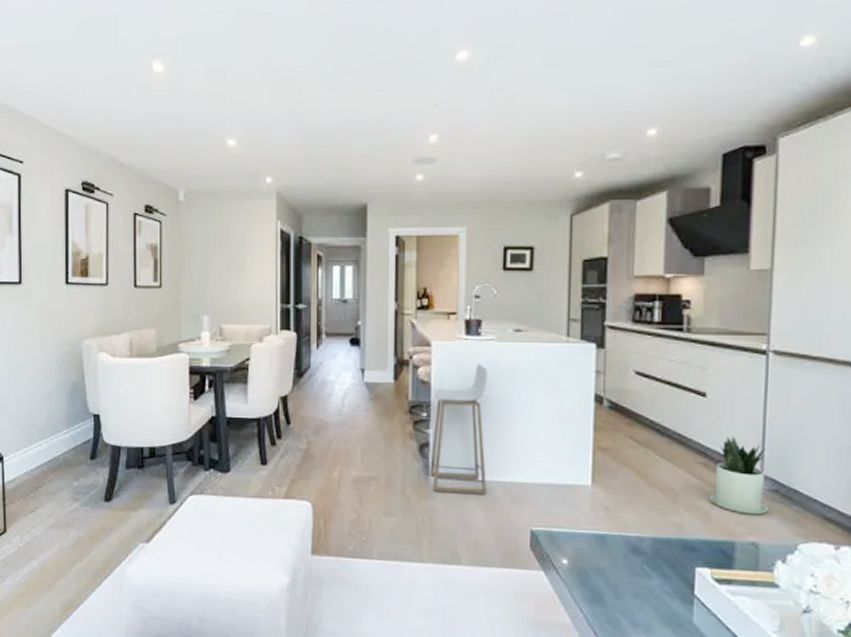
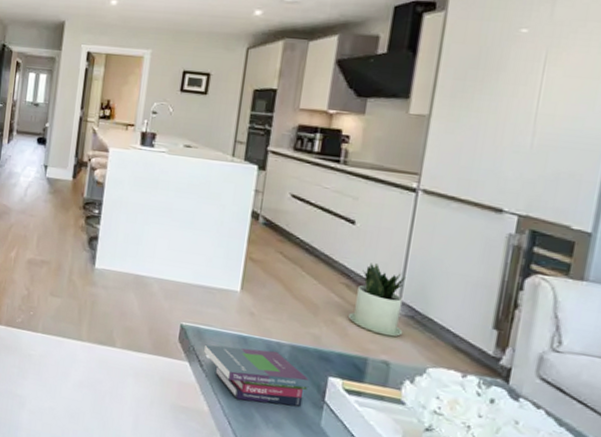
bar stool: present [430,363,487,495] -> none [95,171,157,289]
books: none [559,546,677,606] -> present [204,344,310,407]

